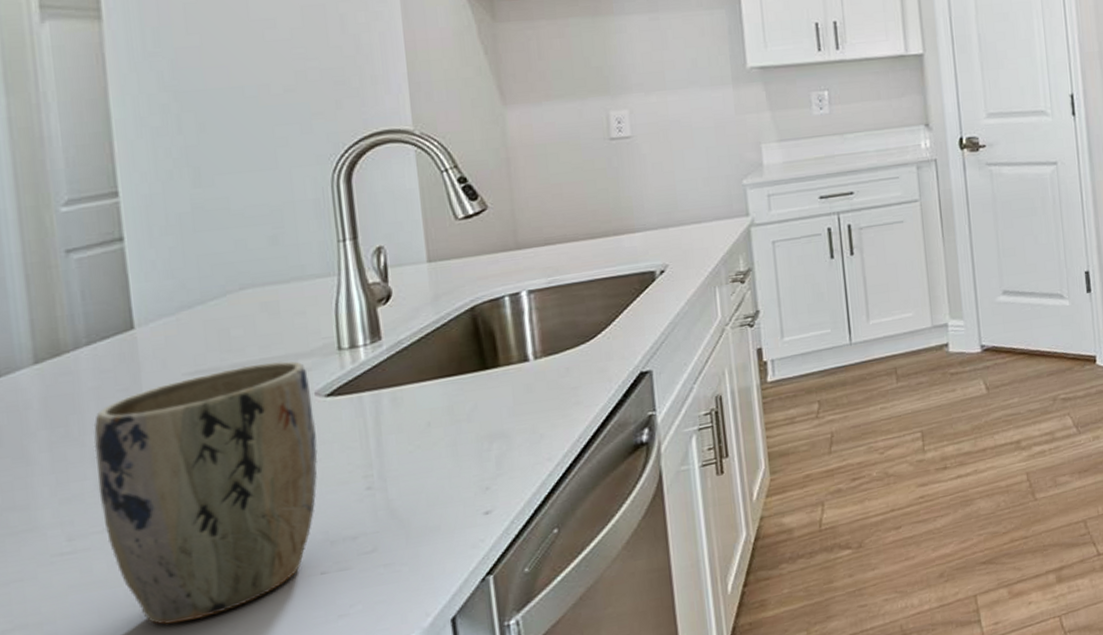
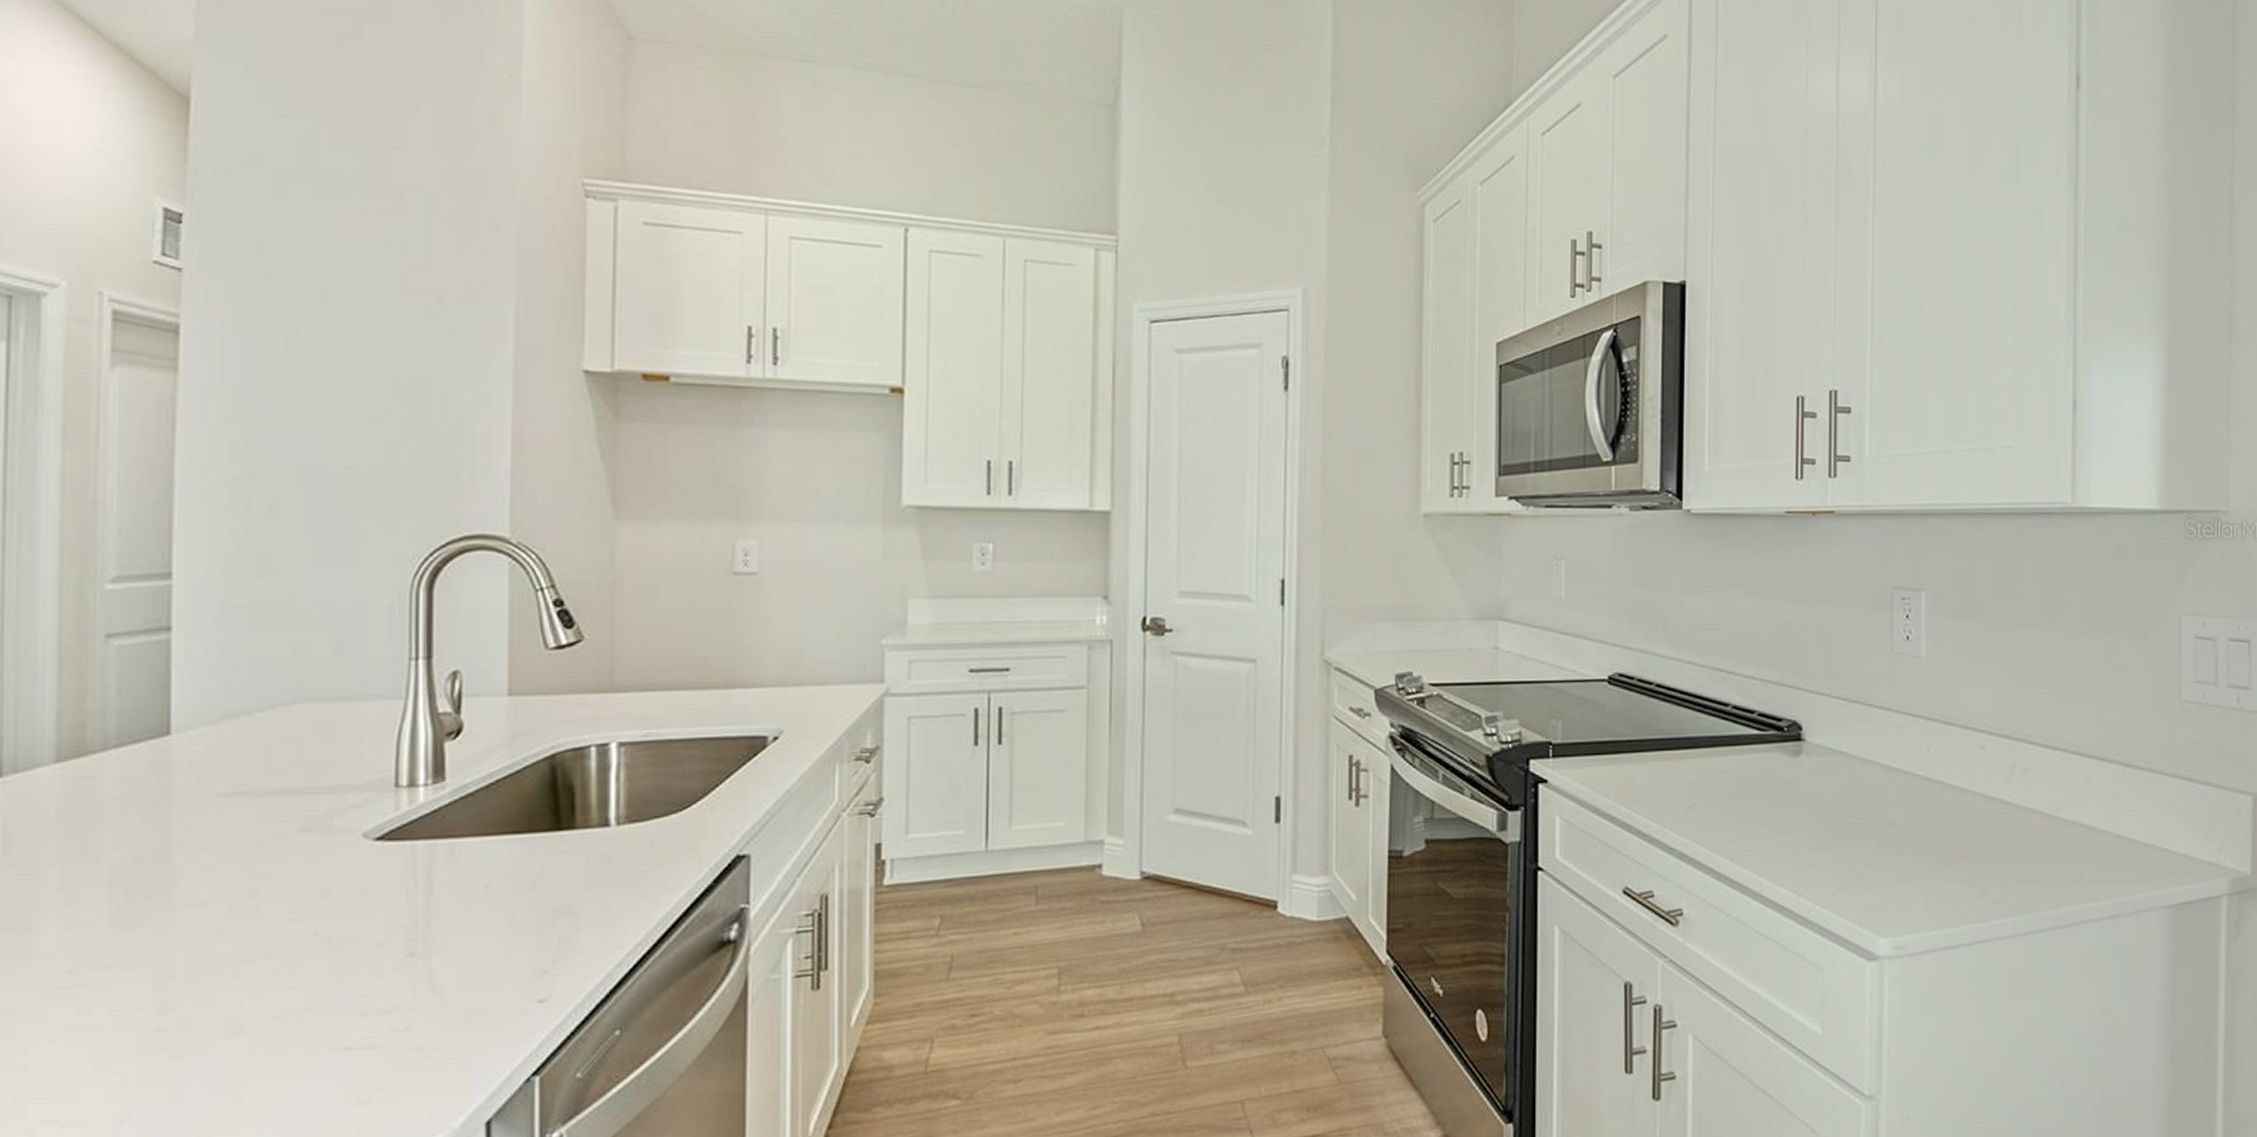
plant pot: present [93,361,318,625] -> none [109,792,359,1086]

